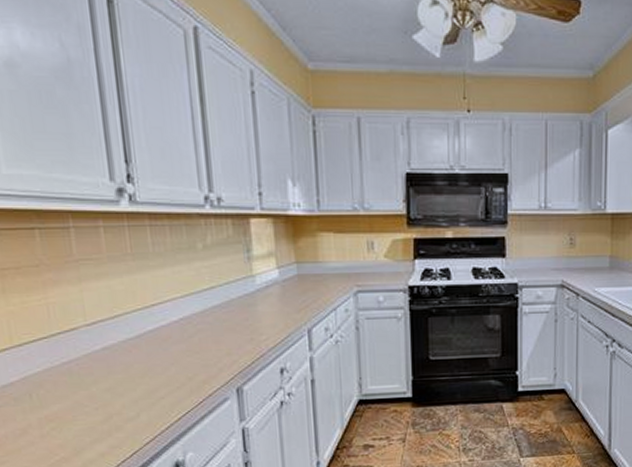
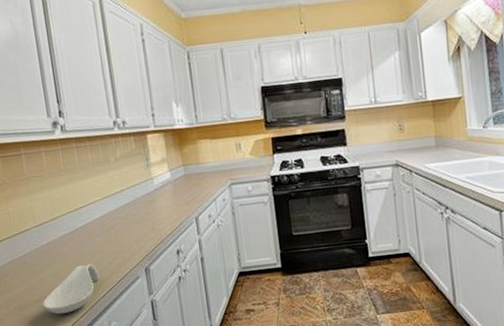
spoon rest: none [92,378,174,440] -> present [42,264,100,315]

